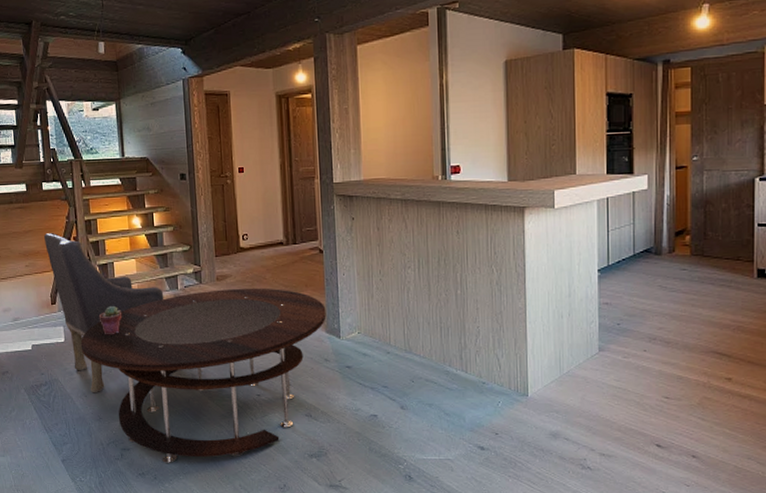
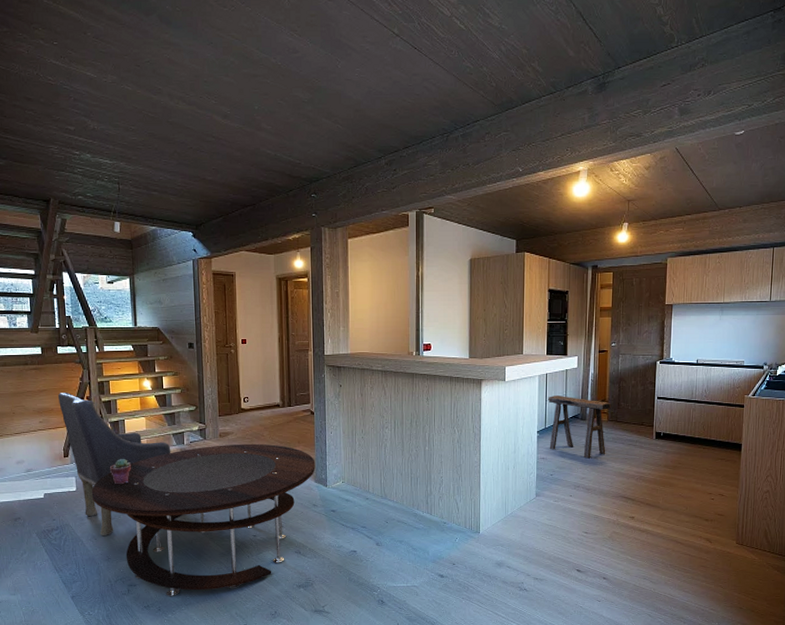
stool: none [610,224,696,304] -> present [548,396,612,459]

